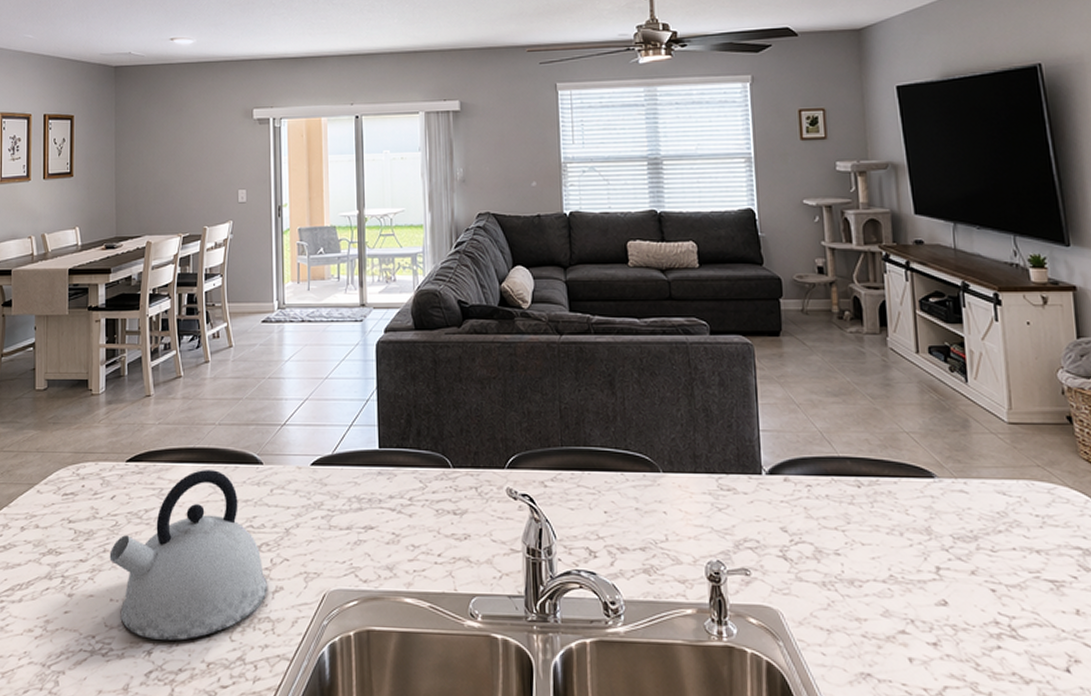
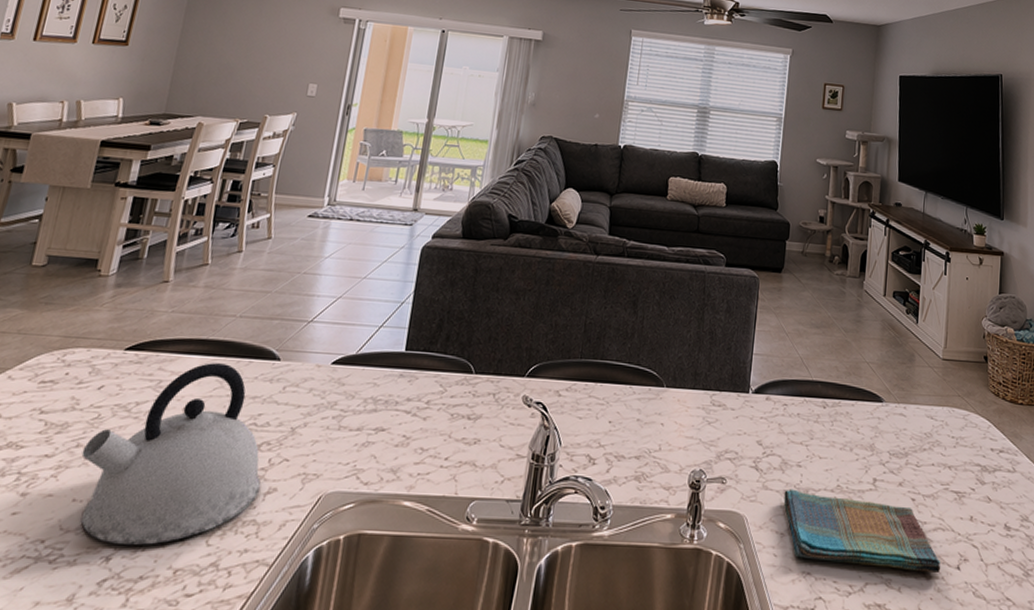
dish towel: none [824,580,1044,676] -> present [783,489,941,573]

